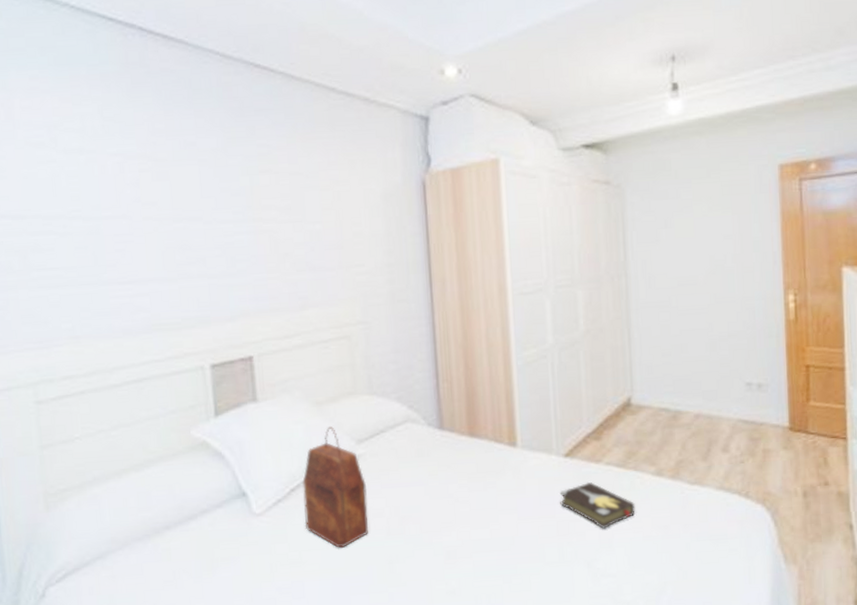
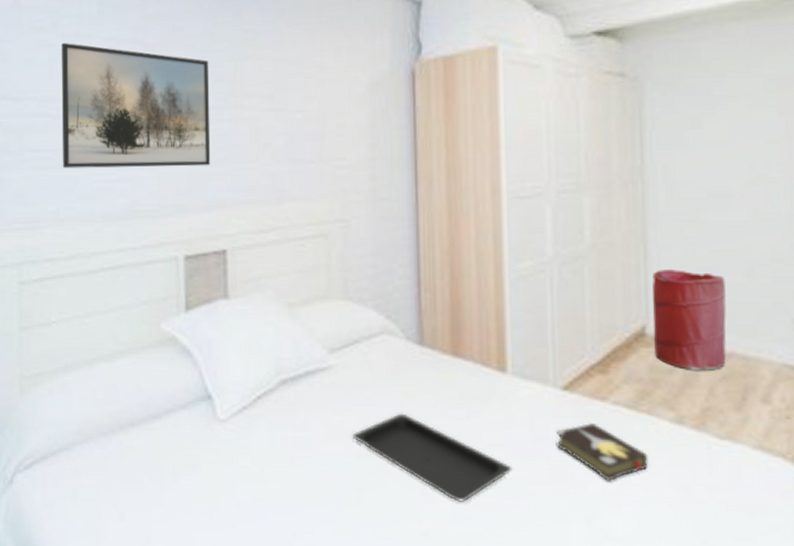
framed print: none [63,158,232,286] -> present [61,42,211,169]
handbag: present [302,427,369,548] -> none [269,332,337,467]
serving tray: none [381,490,524,561] -> present [351,413,512,502]
laundry hamper: none [635,348,695,431] -> present [651,270,727,371]

